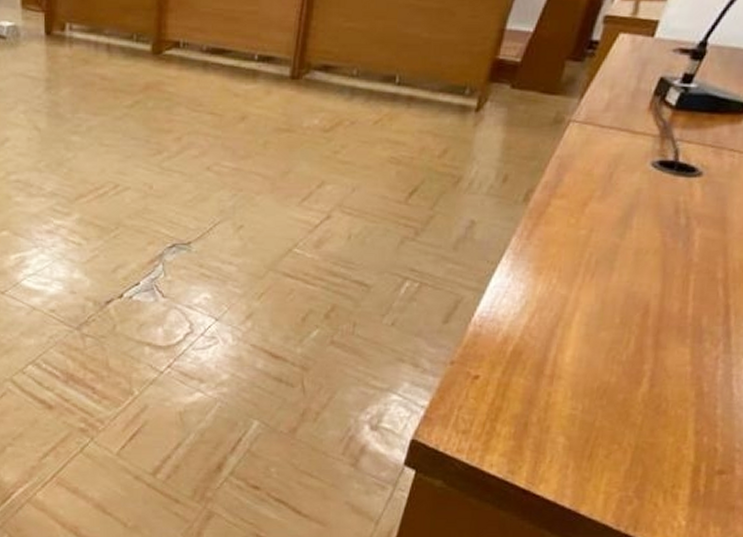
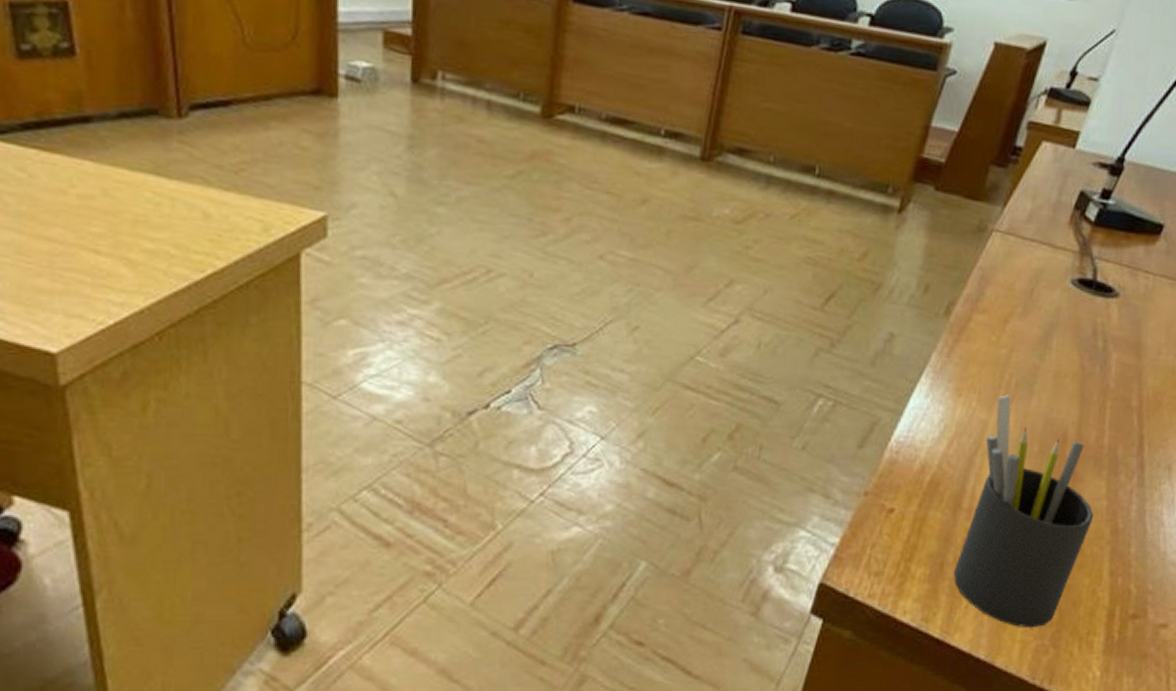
pen holder: none [538,272,678,481] -> present [954,395,1094,628]

